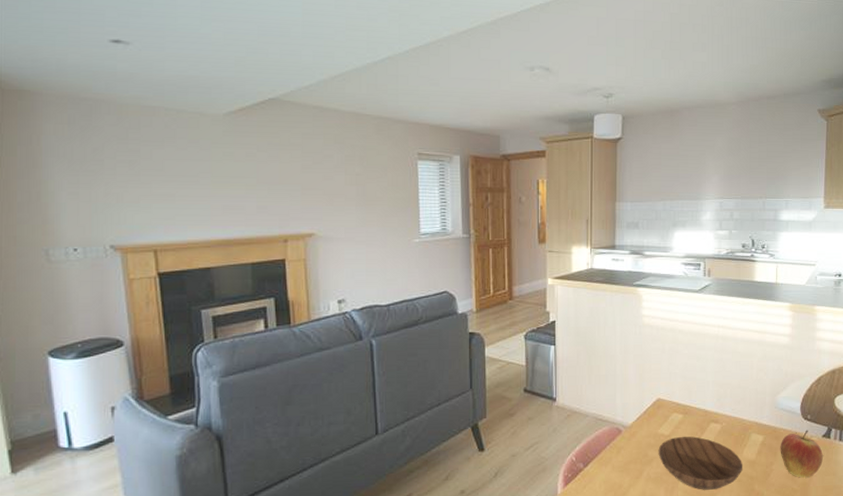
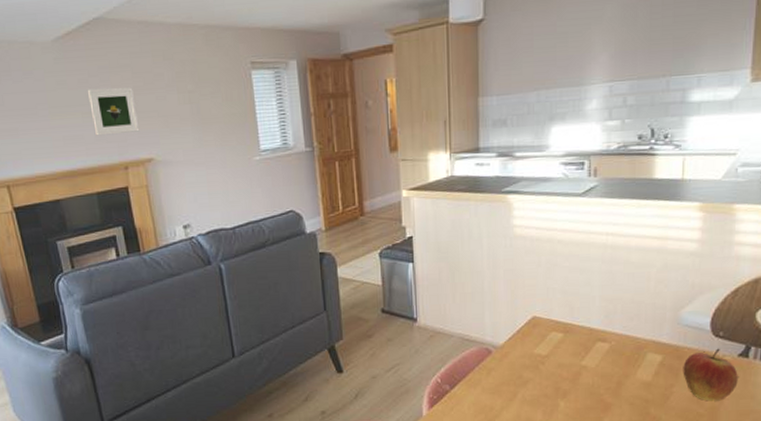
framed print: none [255,163,304,208] -> present [88,87,140,136]
bowl: present [658,436,742,490] -> none [534,357,635,414]

